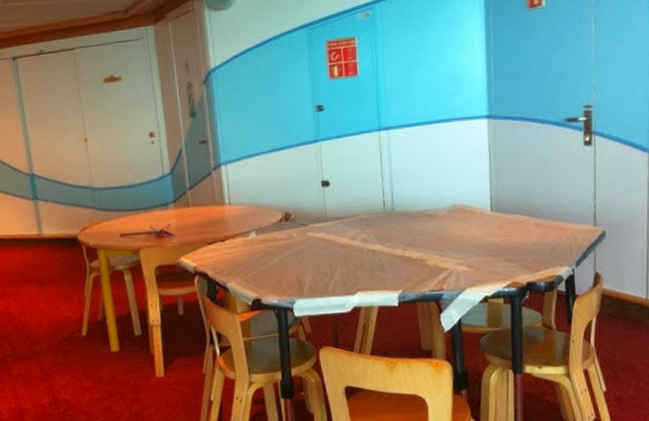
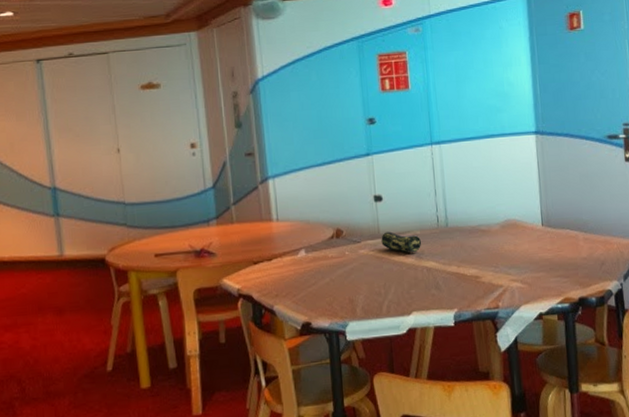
pencil case: none [328,215,367,236] -> present [381,231,421,253]

